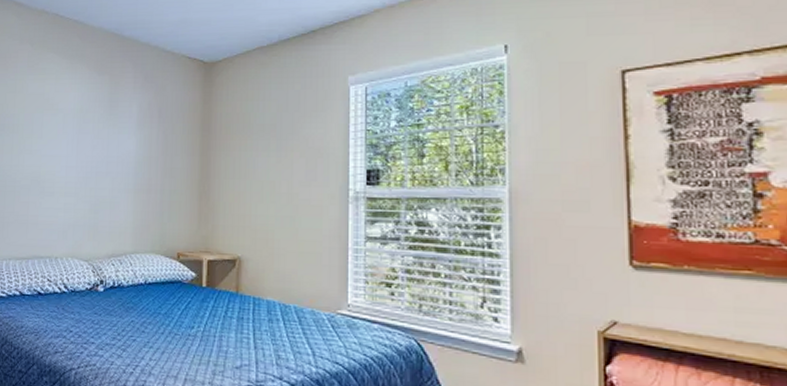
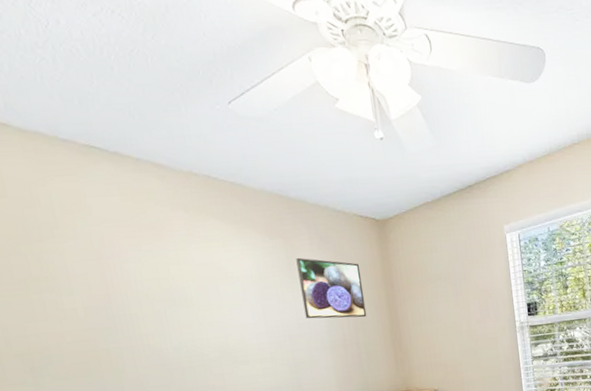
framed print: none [115,95,179,163] -> present [296,257,367,319]

